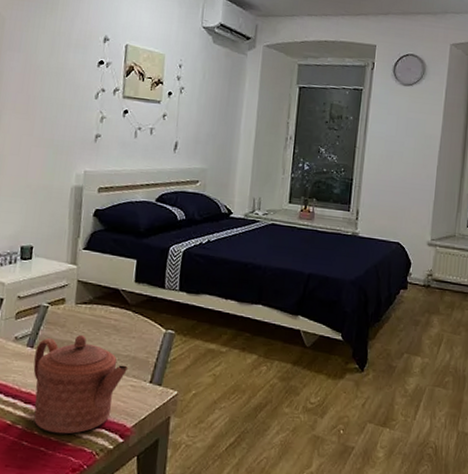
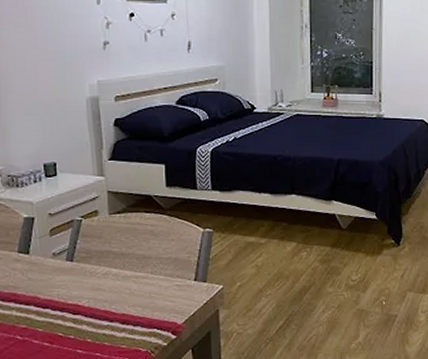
teapot: present [33,334,129,434] -> none [76,243,172,339]

